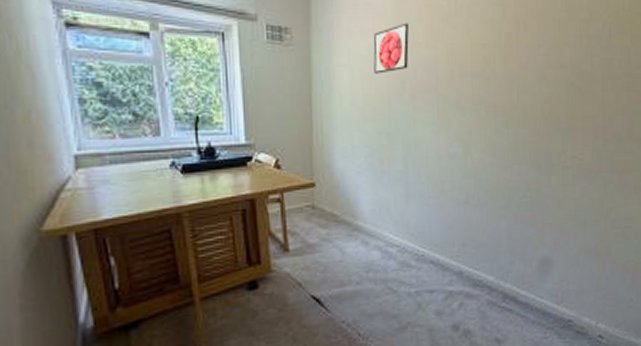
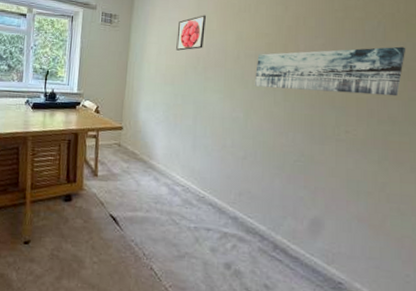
wall art: none [472,52,631,113] -> present [254,46,406,97]

